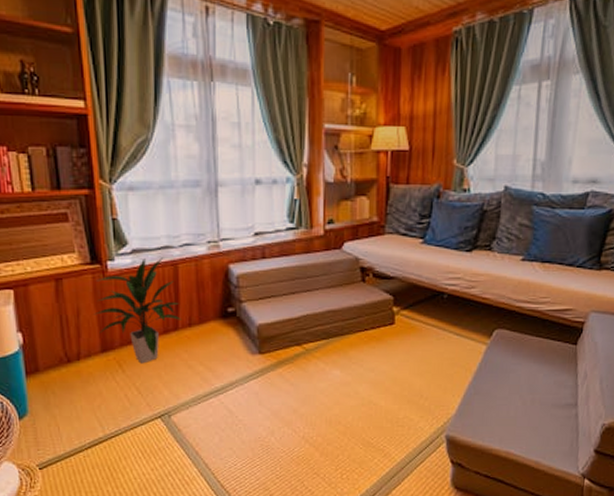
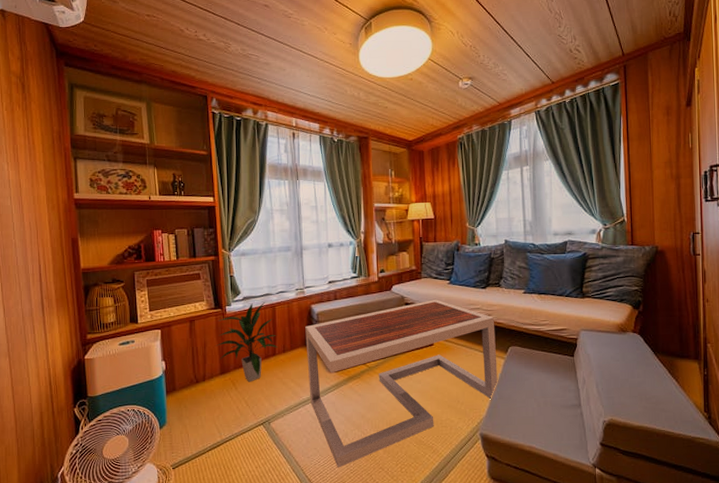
coffee table: none [220,263,479,472] -> present [305,299,498,468]

